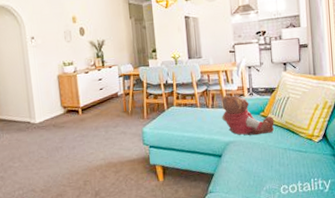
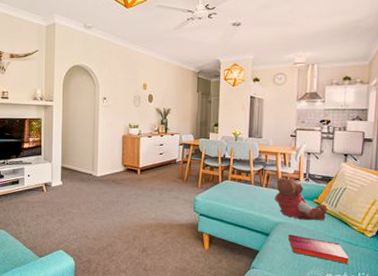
hardback book: none [240,151,301,173] -> present [288,234,349,265]

